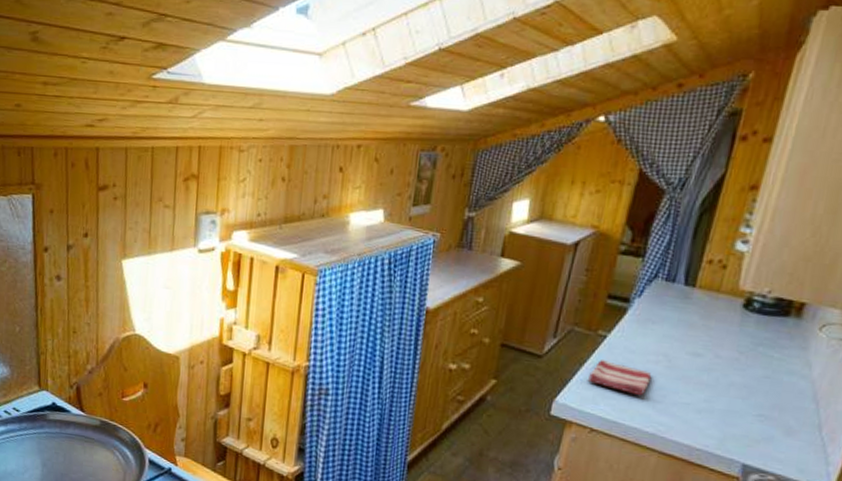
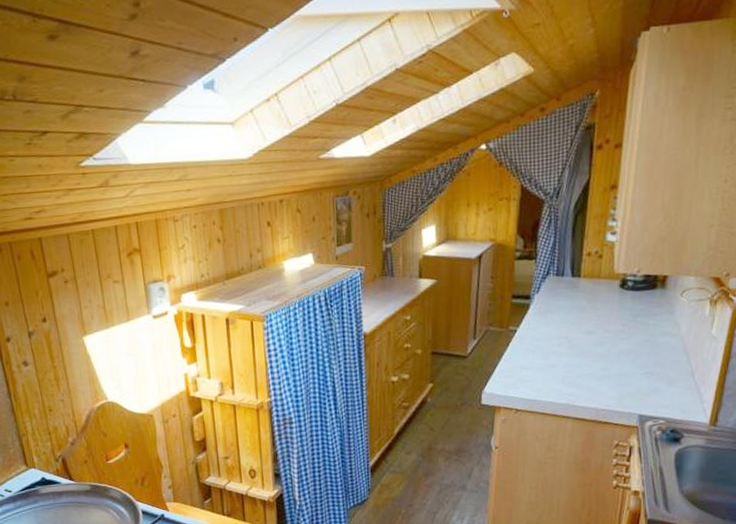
dish towel: present [587,359,652,396] -> none [507,349,558,375]

